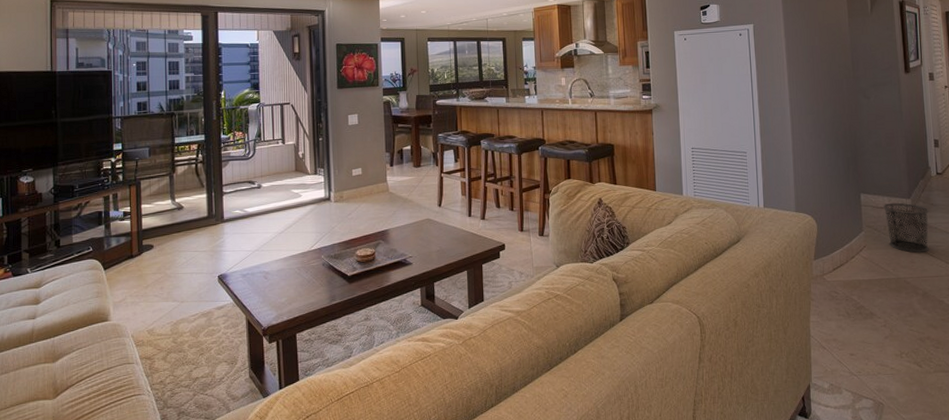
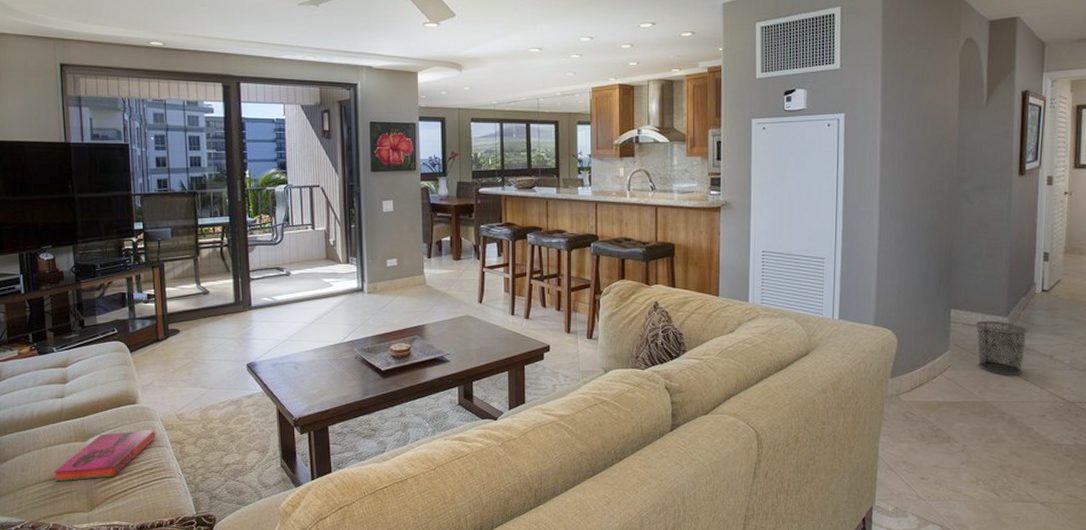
hardback book: none [20,346,127,406] -> present [53,429,156,482]

